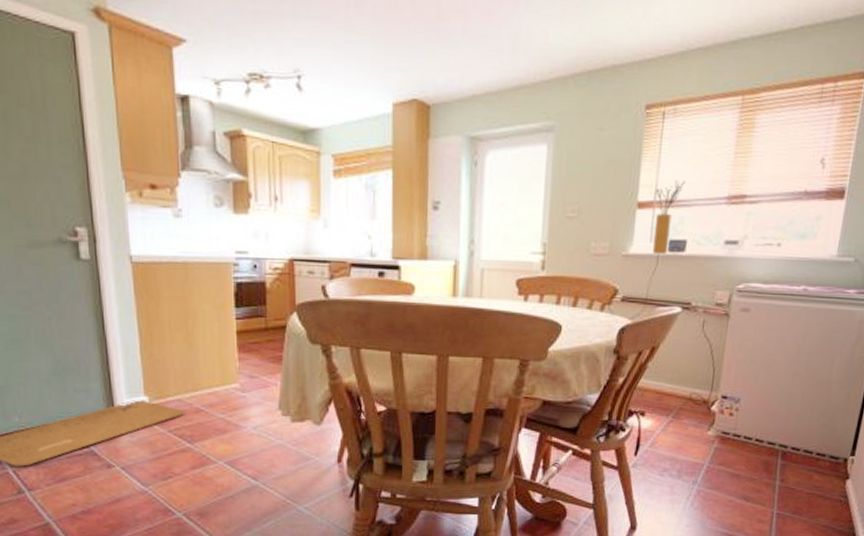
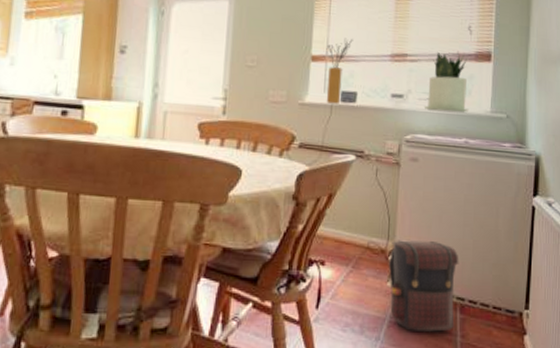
satchel: none [709,391,786,476] -> present [388,240,459,332]
planter: none [760,192,816,259] -> present [424,53,468,114]

